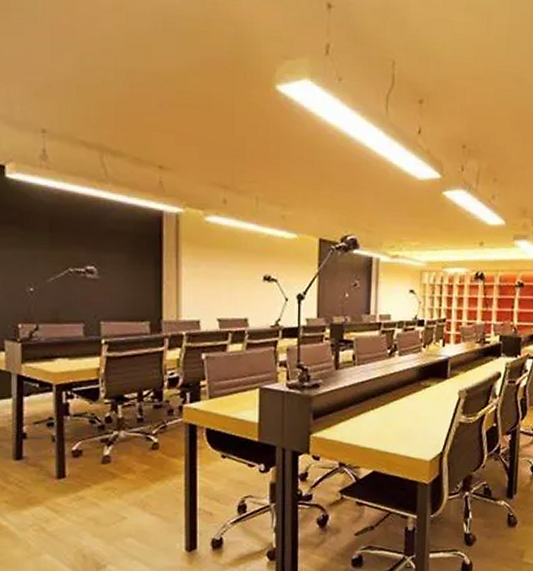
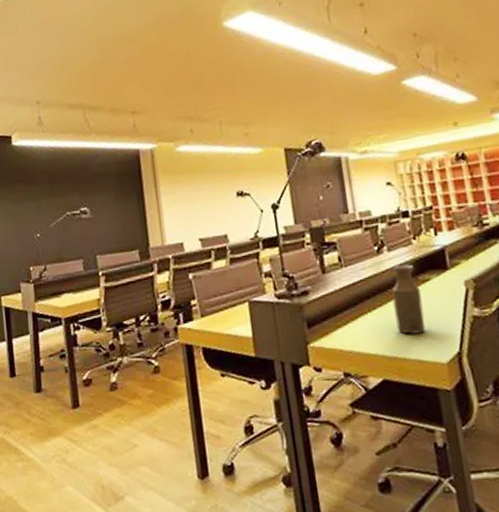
bottle: none [394,370,420,433] -> present [391,264,425,334]

